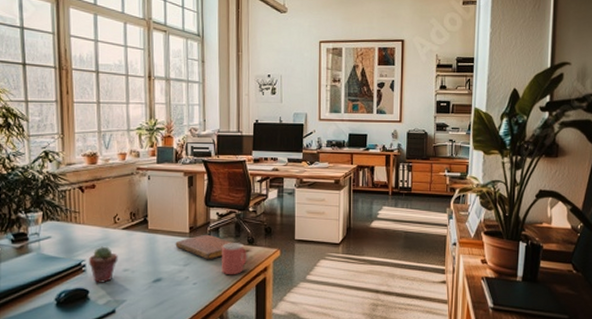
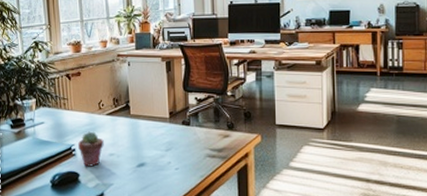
notebook: present [175,234,232,260] -> none [156,119,212,146]
mug: present [222,243,247,275] -> none [202,128,227,161]

